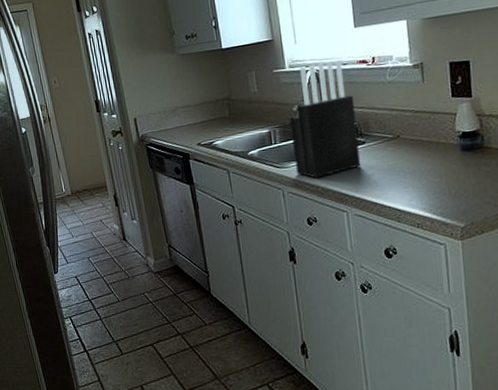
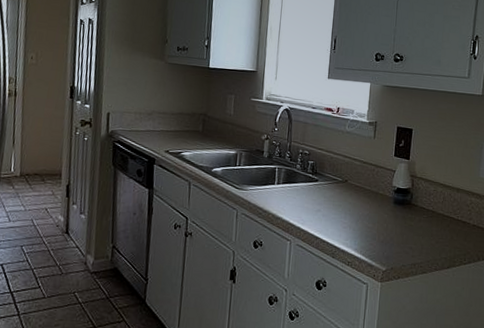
knife block: present [289,60,361,178] -> none [252,101,316,205]

